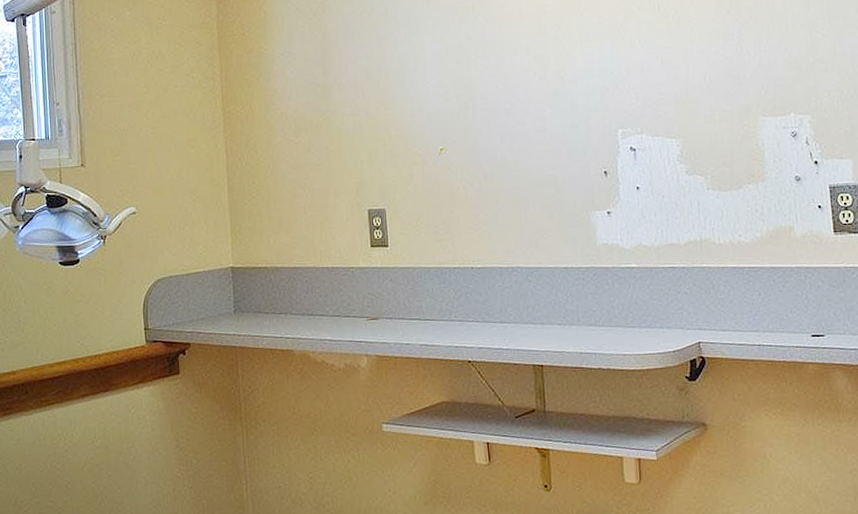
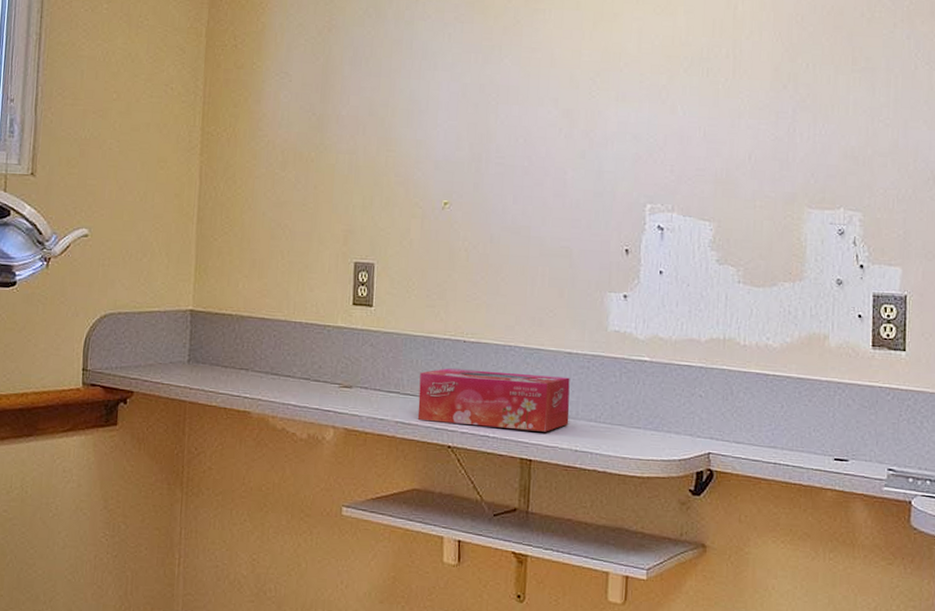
tissue box: none [436,289,572,341] -> present [417,368,570,432]

